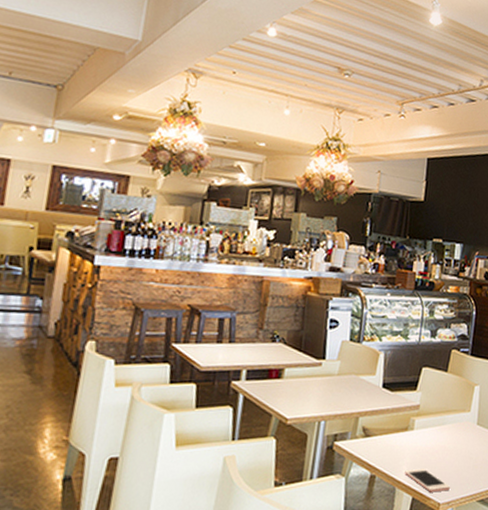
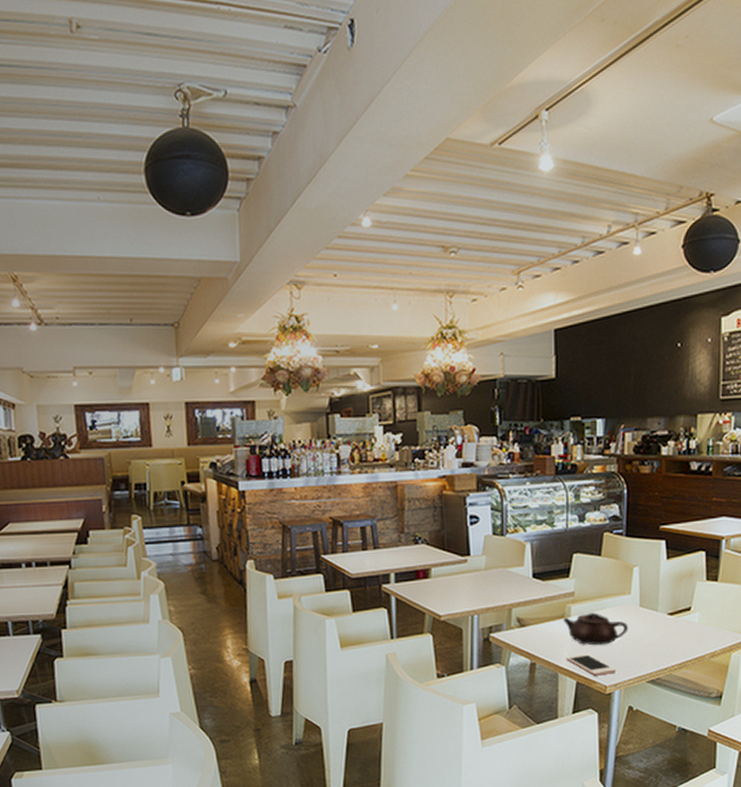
teapot: none [405,427,466,461] -> present [562,612,629,646]

